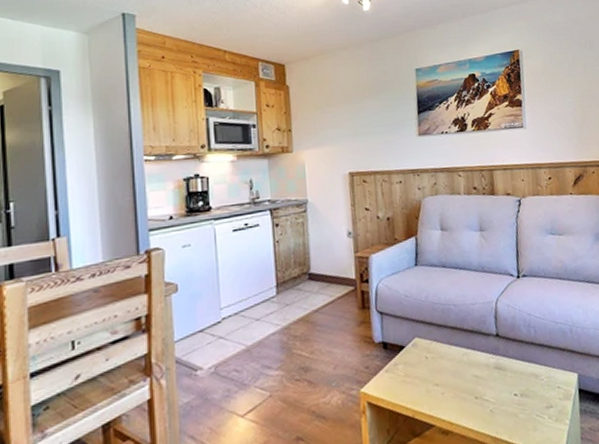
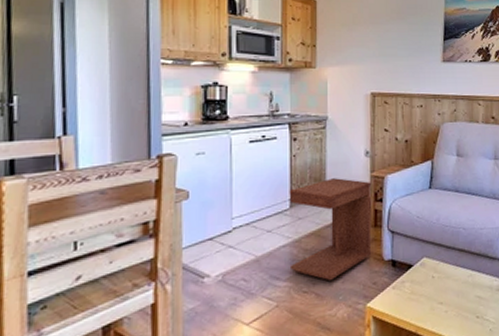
side table: none [275,261,361,368] -> present [289,178,372,281]

